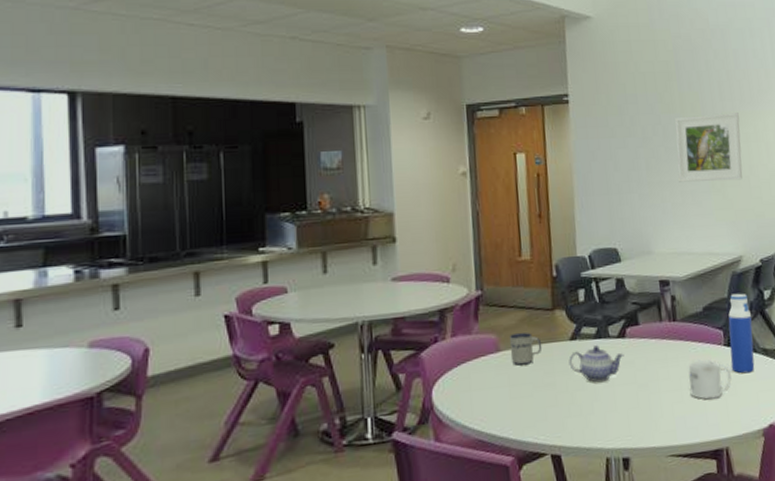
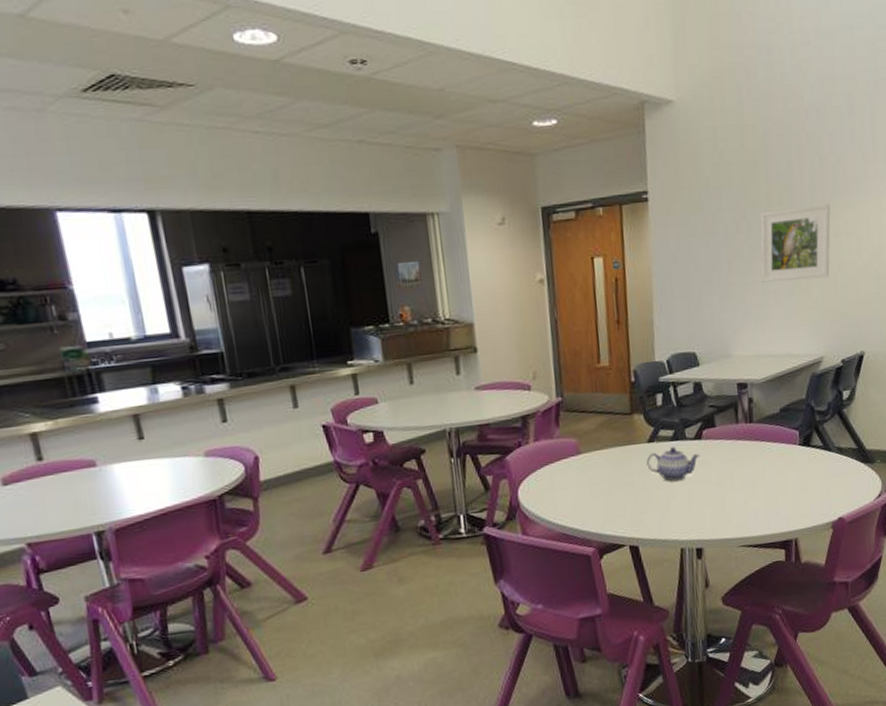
mug: present [509,332,543,366] -> none [589,436,621,467]
mug: present [688,359,732,400] -> none [762,458,805,496]
water bottle: present [728,293,755,374] -> none [804,394,829,472]

